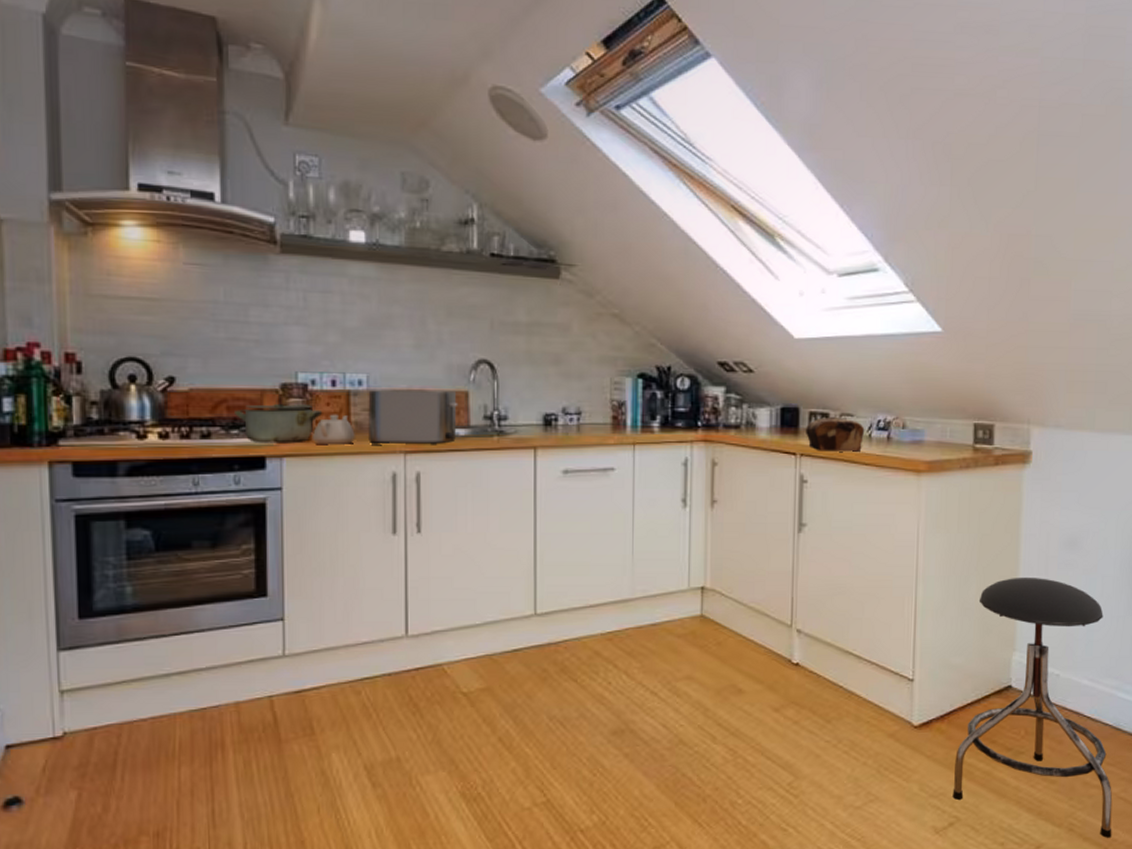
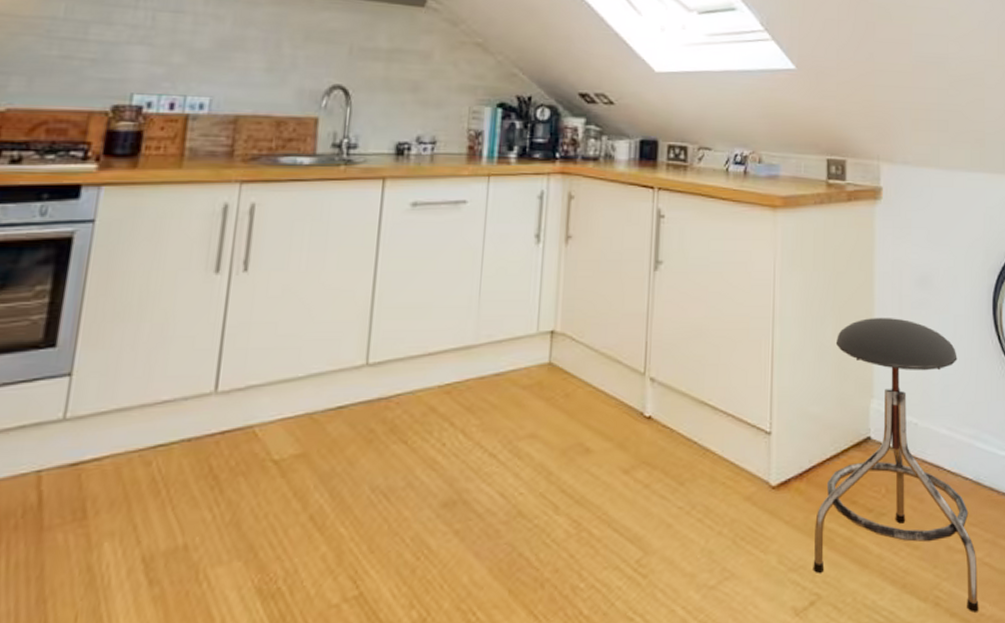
cooking pot: present [235,404,323,444] -> none [54,127,155,171]
teapot: present [313,414,355,446] -> none [139,139,188,174]
toaster: present [368,389,458,445] -> none [202,114,306,174]
bread loaf: present [805,416,865,452] -> none [663,150,722,186]

